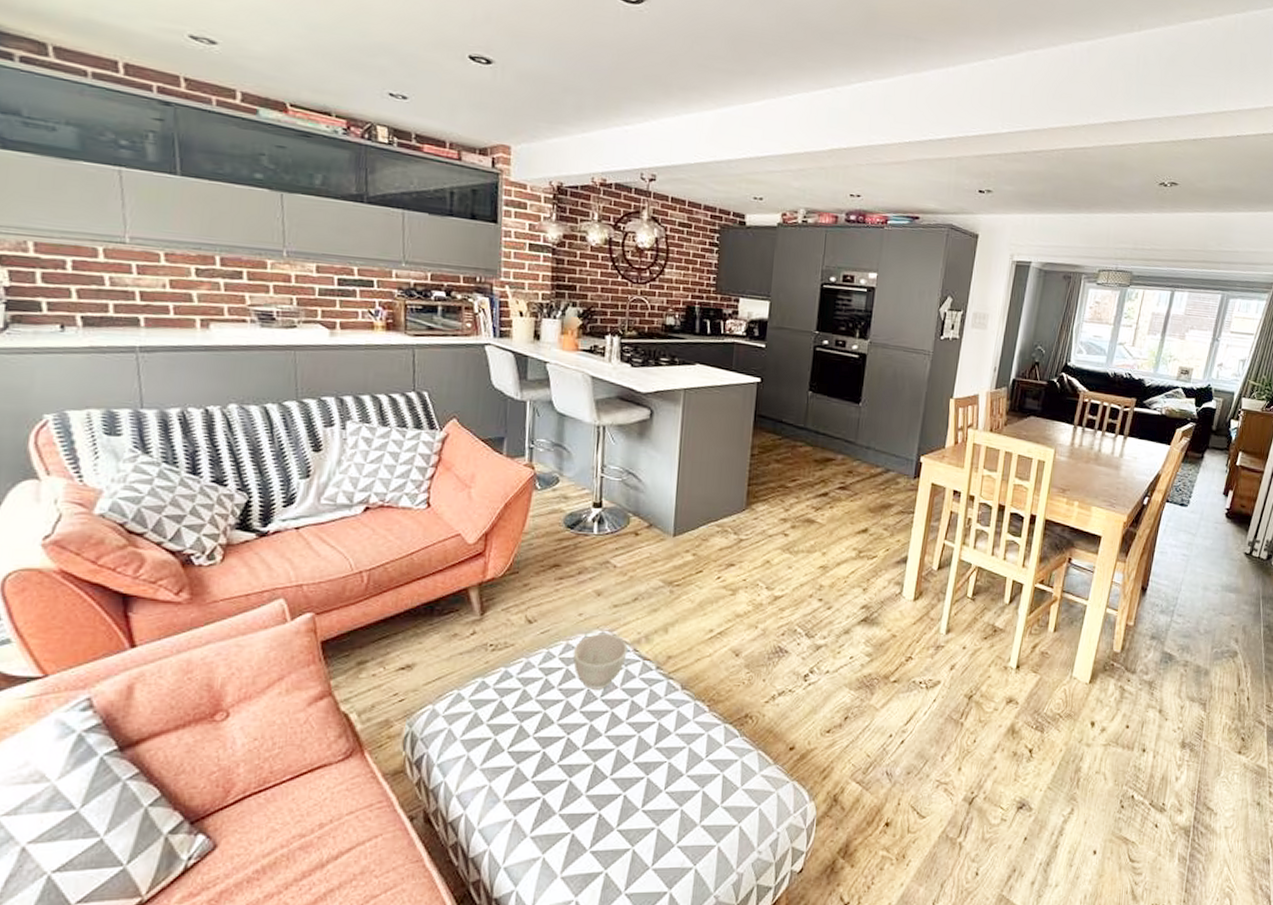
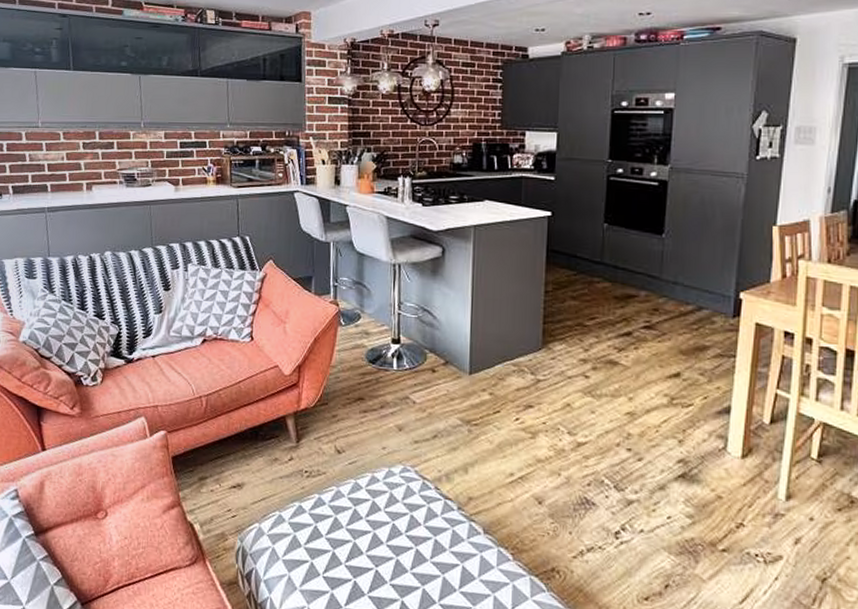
bowl: present [572,634,628,690] -> none [378,468,429,525]

